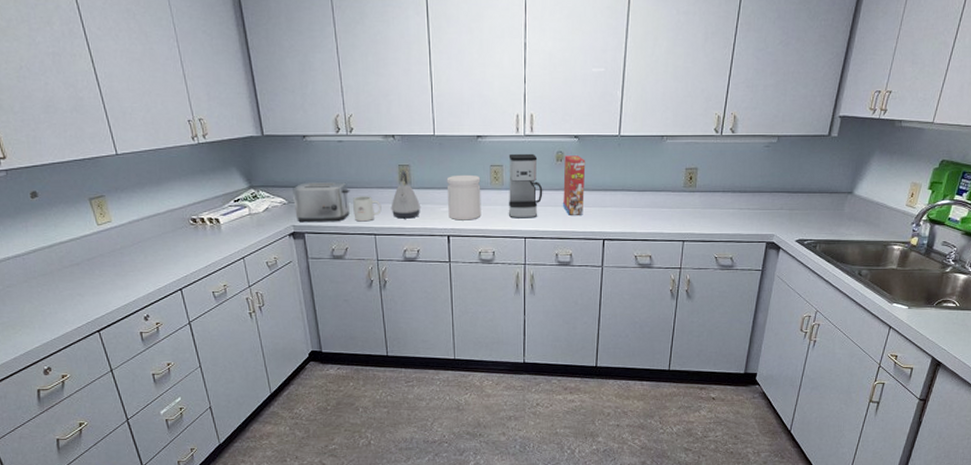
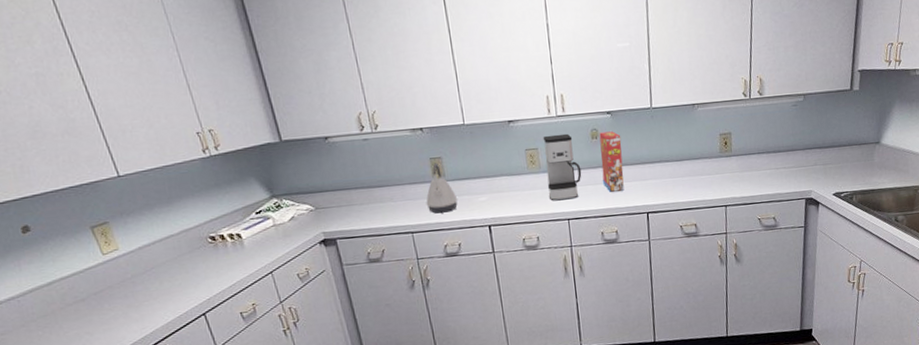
toaster: present [291,182,350,223] -> none [318,181,383,228]
mug: present [353,196,382,222] -> none [385,193,417,221]
jar: present [446,174,481,221] -> none [481,161,522,209]

